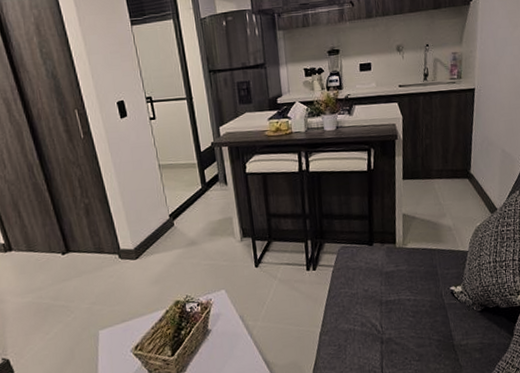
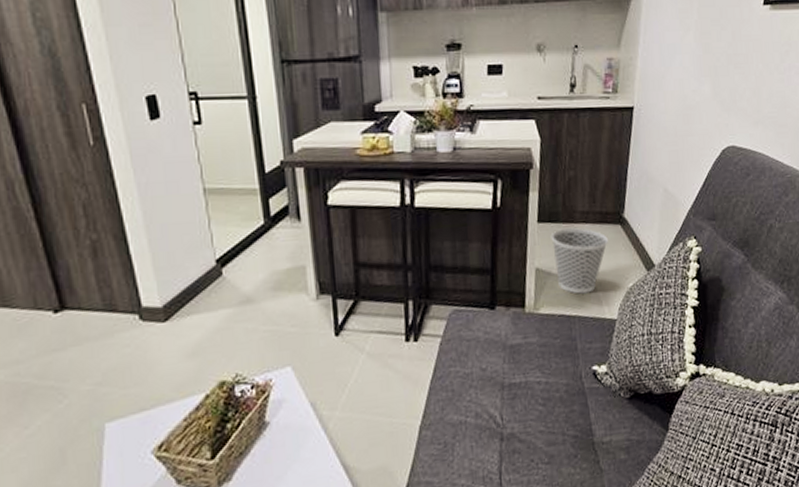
wastebasket: none [413,182,460,233] -> present [550,228,609,294]

